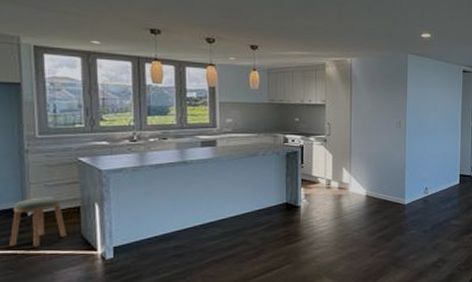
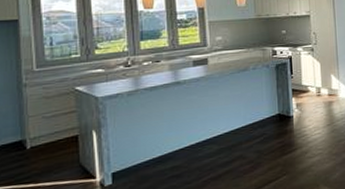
stool: present [9,197,67,247] -> none [9,127,65,182]

